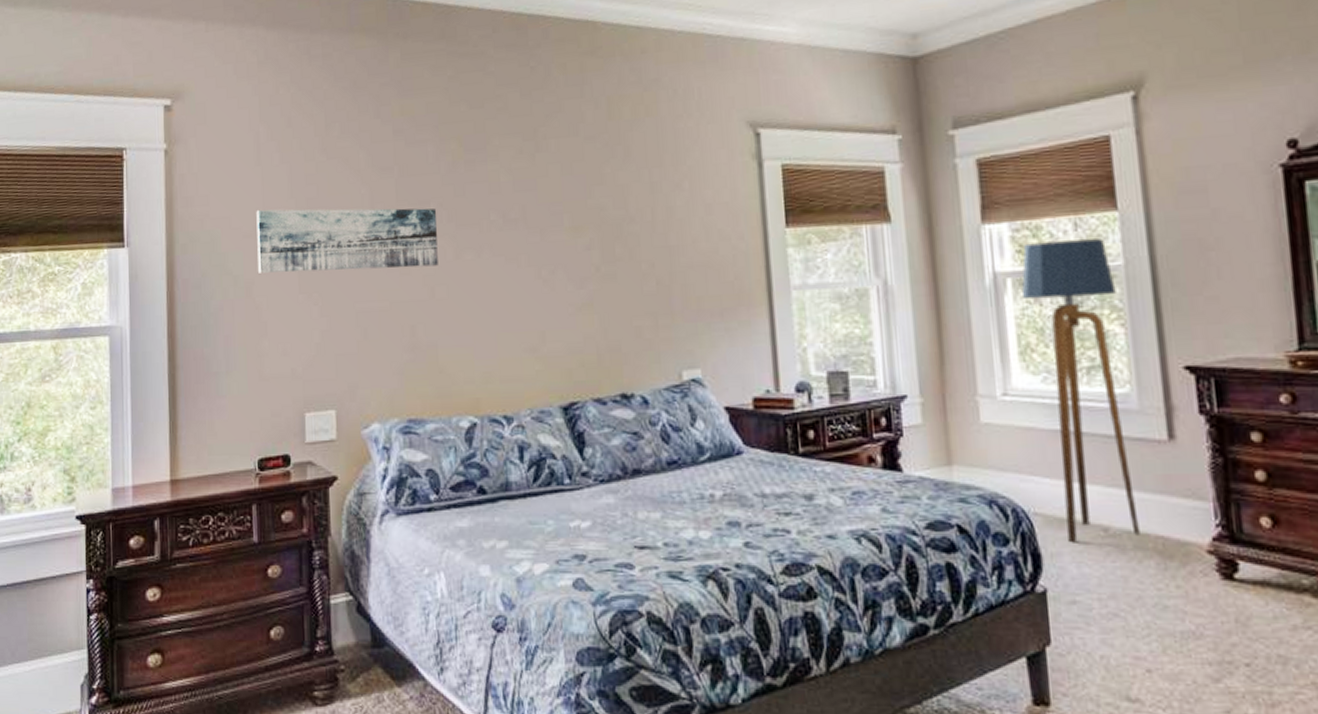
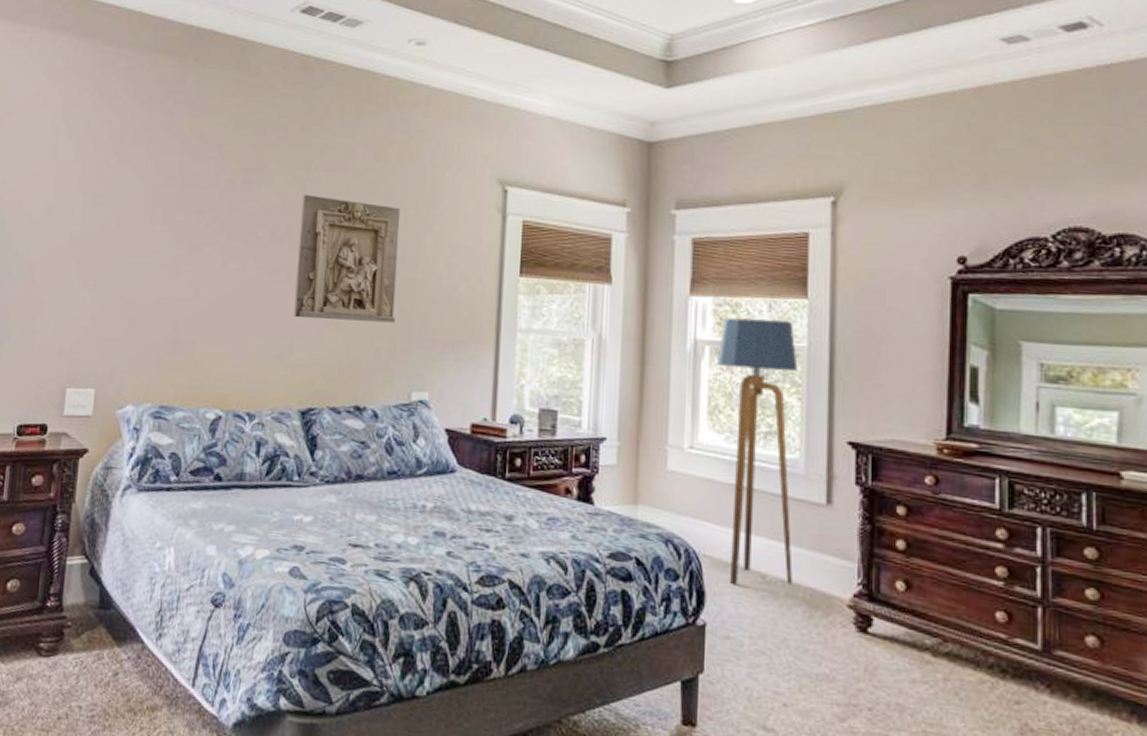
wall art: present [256,208,438,273] -> none [41,199,211,271]
relief panel: none [533,167,654,305] -> present [293,194,401,323]

